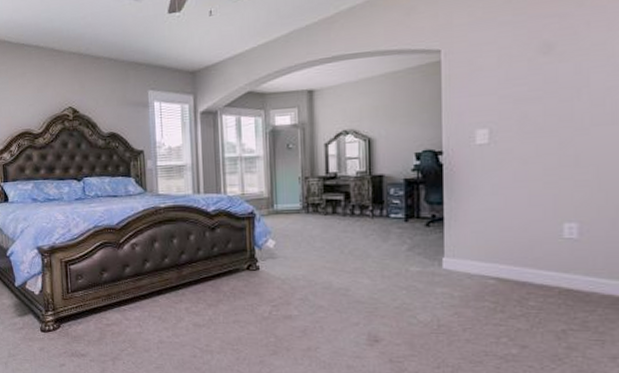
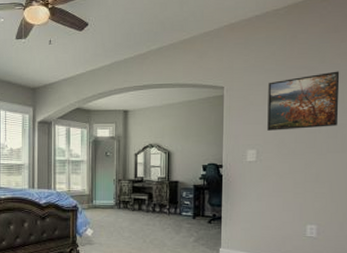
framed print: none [503,15,607,103] -> present [267,71,340,131]

